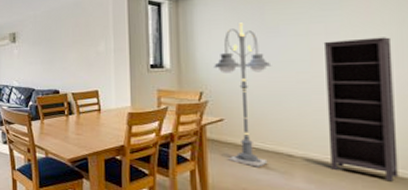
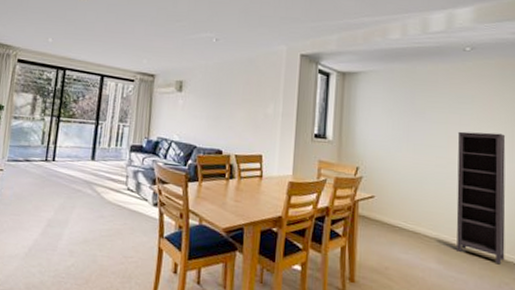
floor lamp: present [214,22,272,167] -> none [370,104,417,246]

